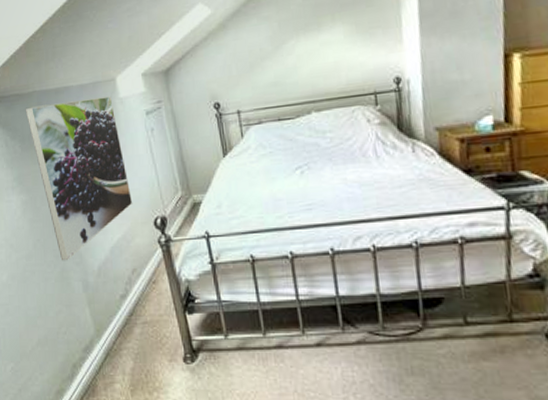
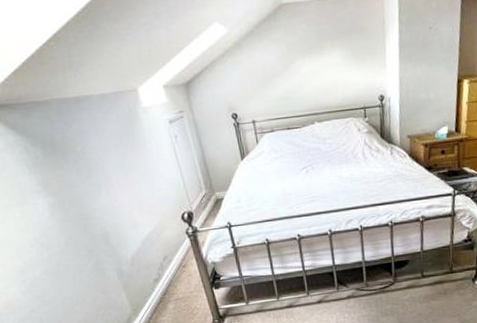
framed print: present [25,96,133,261] -> none [44,105,161,255]

